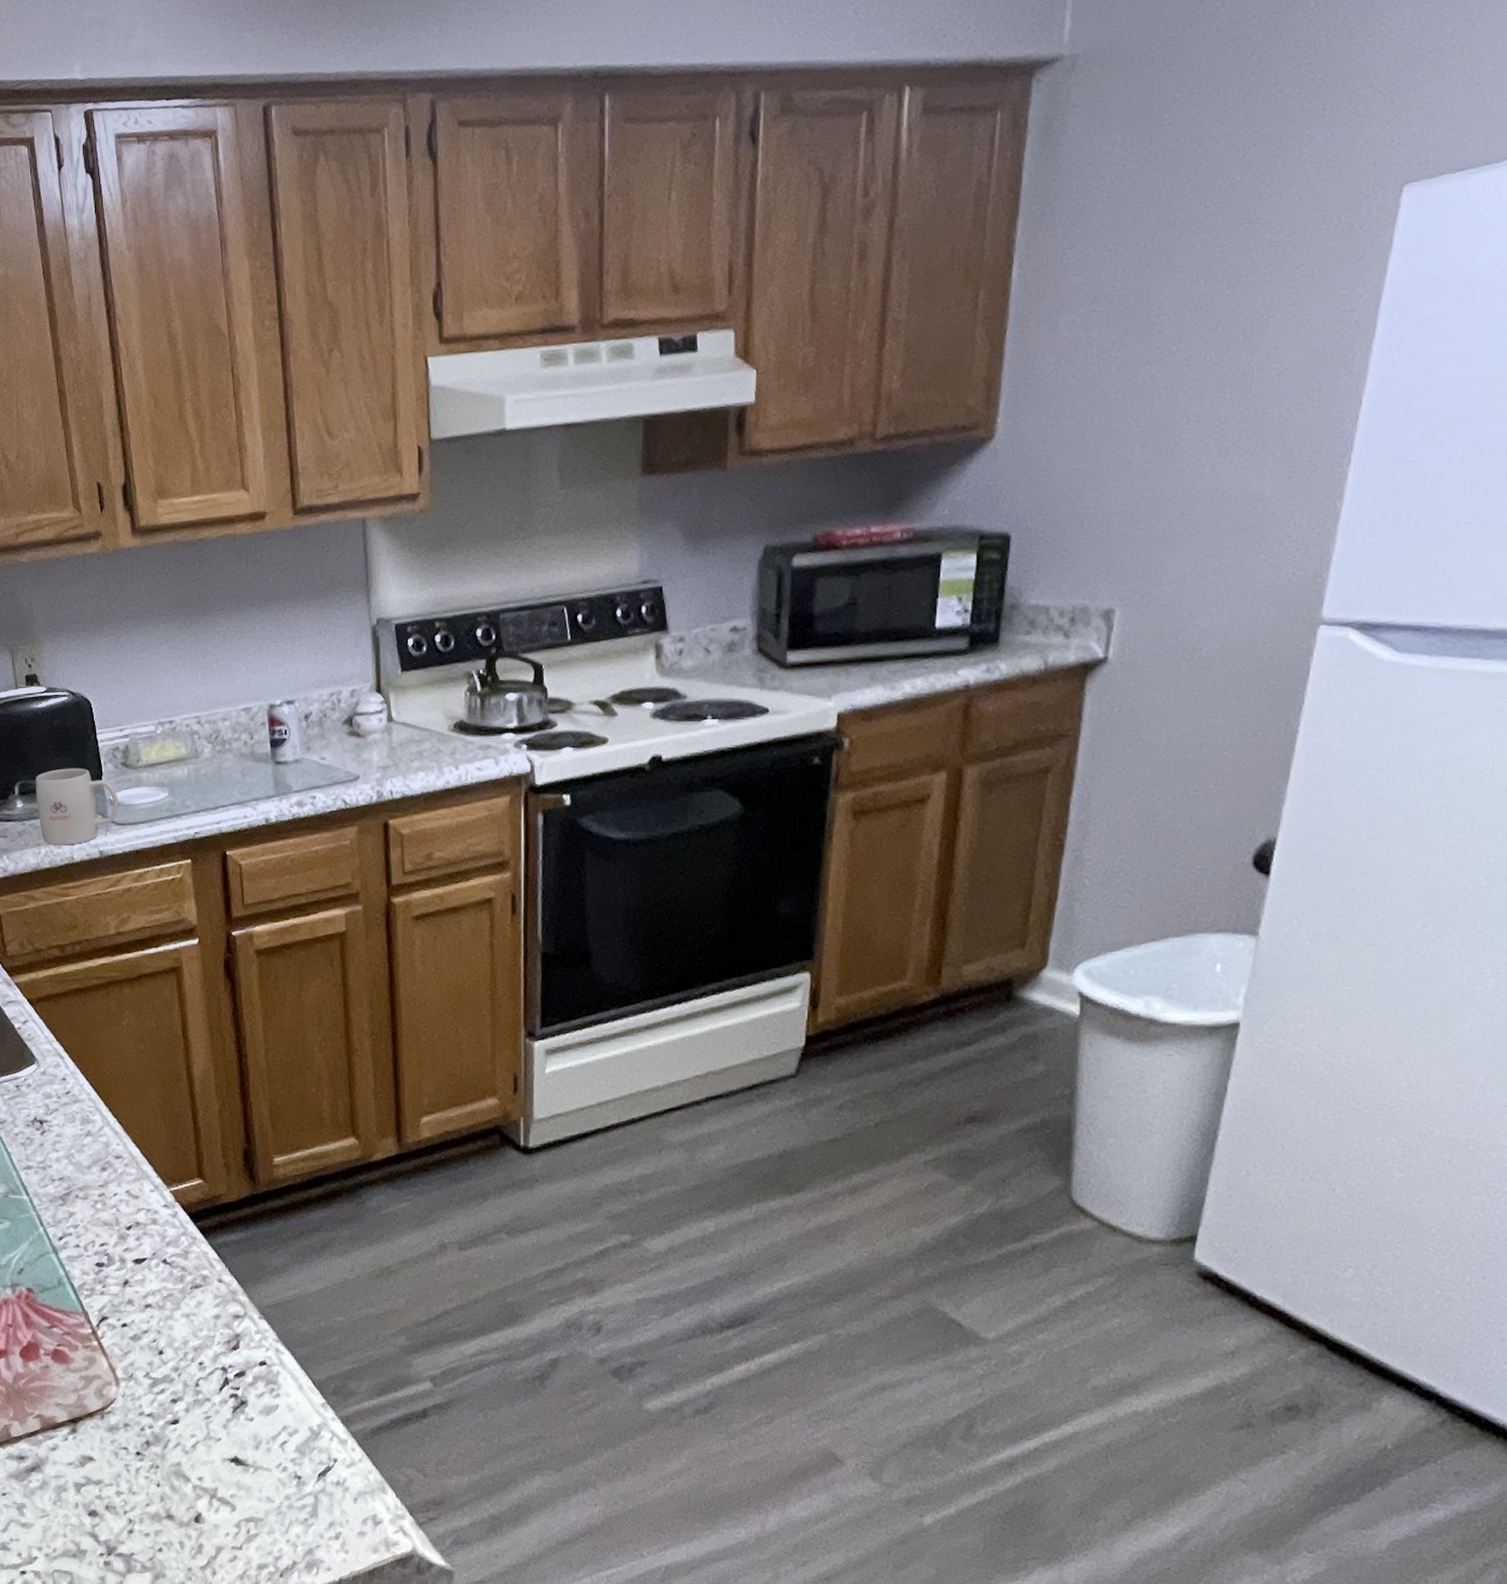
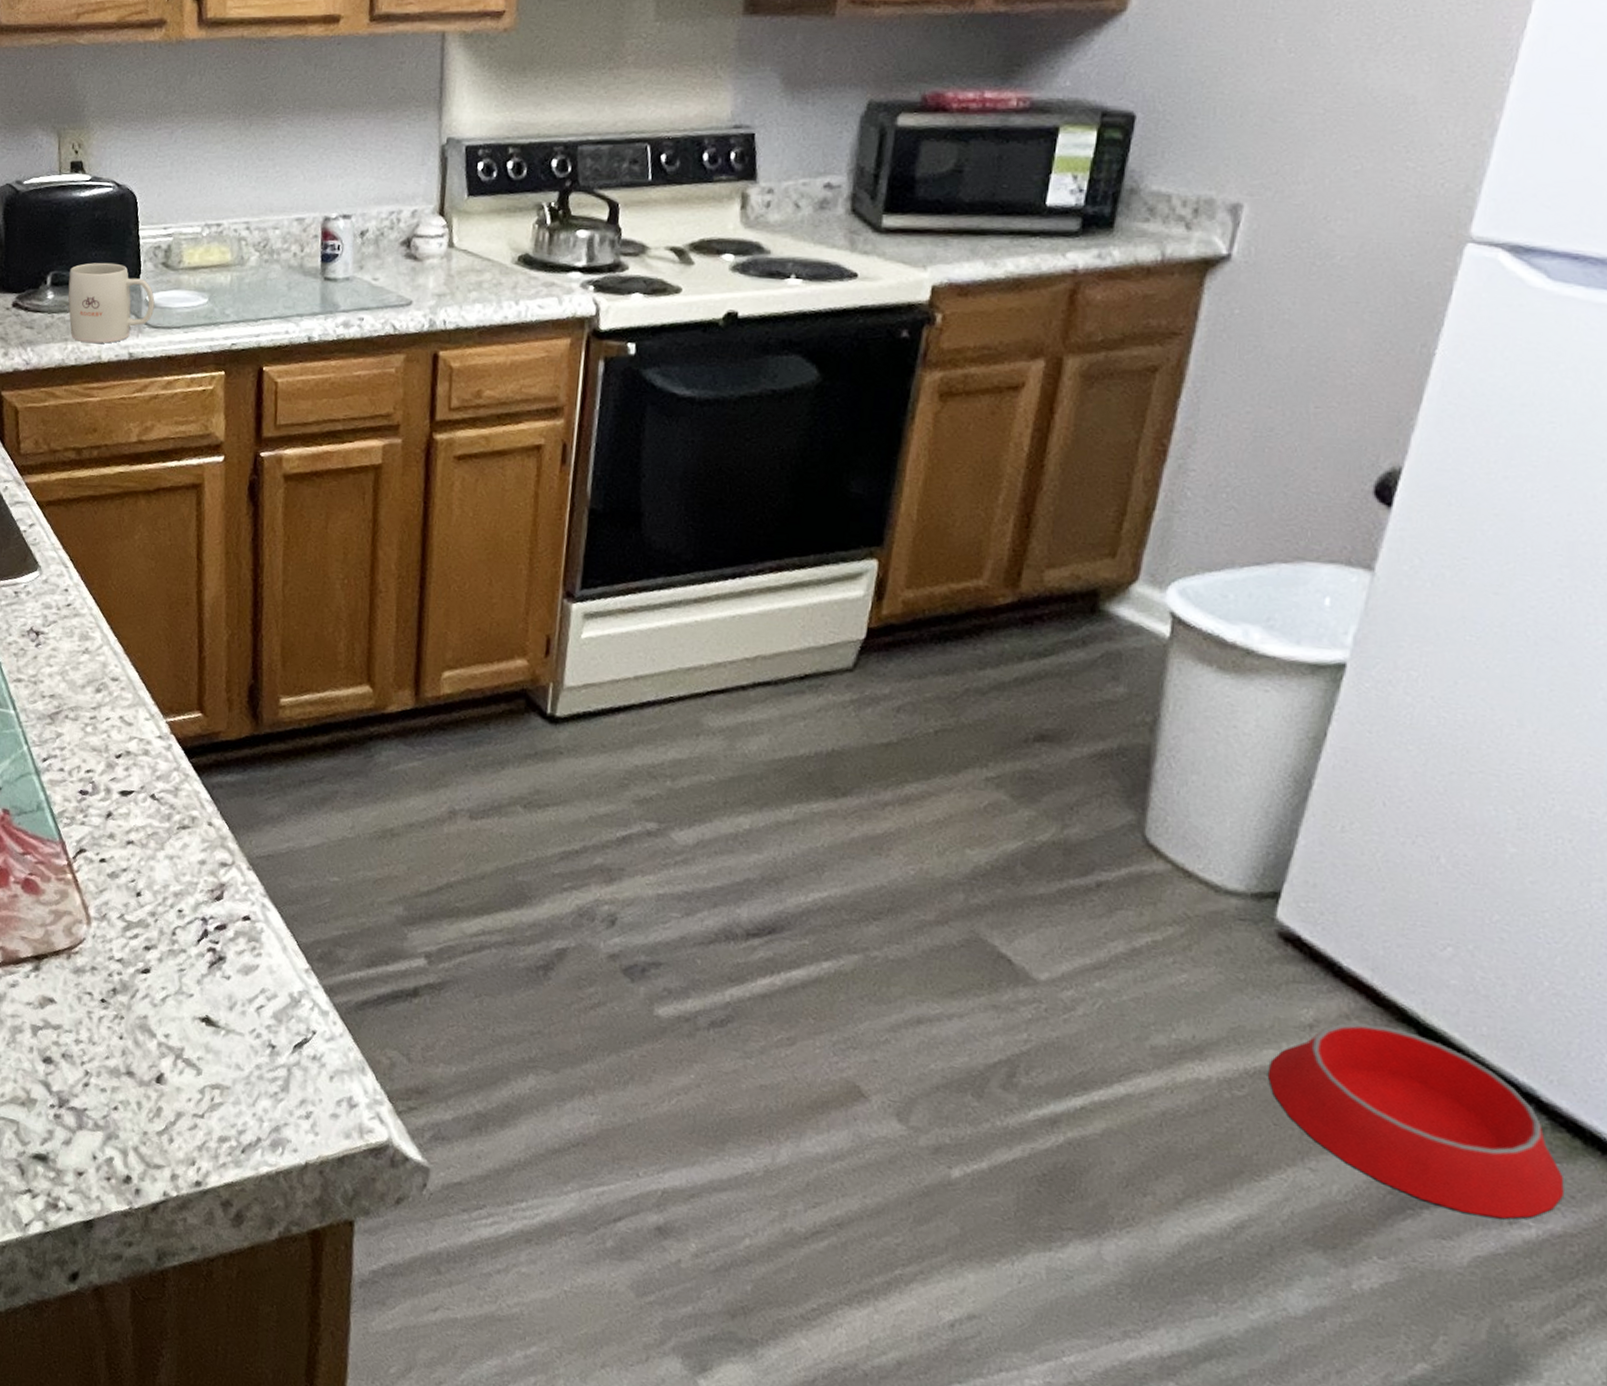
pet bowl: none [1199,1345,1466,1505] -> present [1268,1023,1564,1219]

